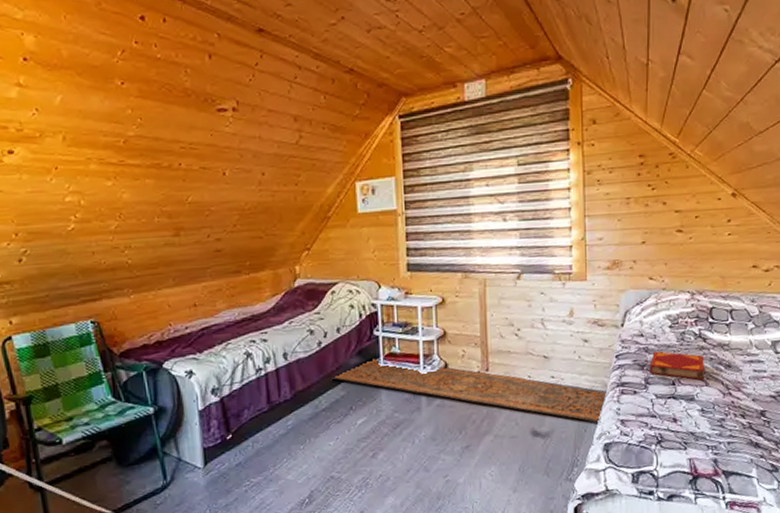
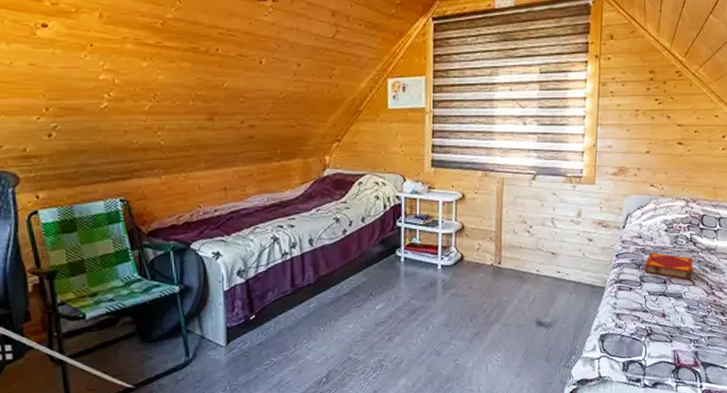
rug: present [331,358,606,423] -> none [353,247,606,316]

